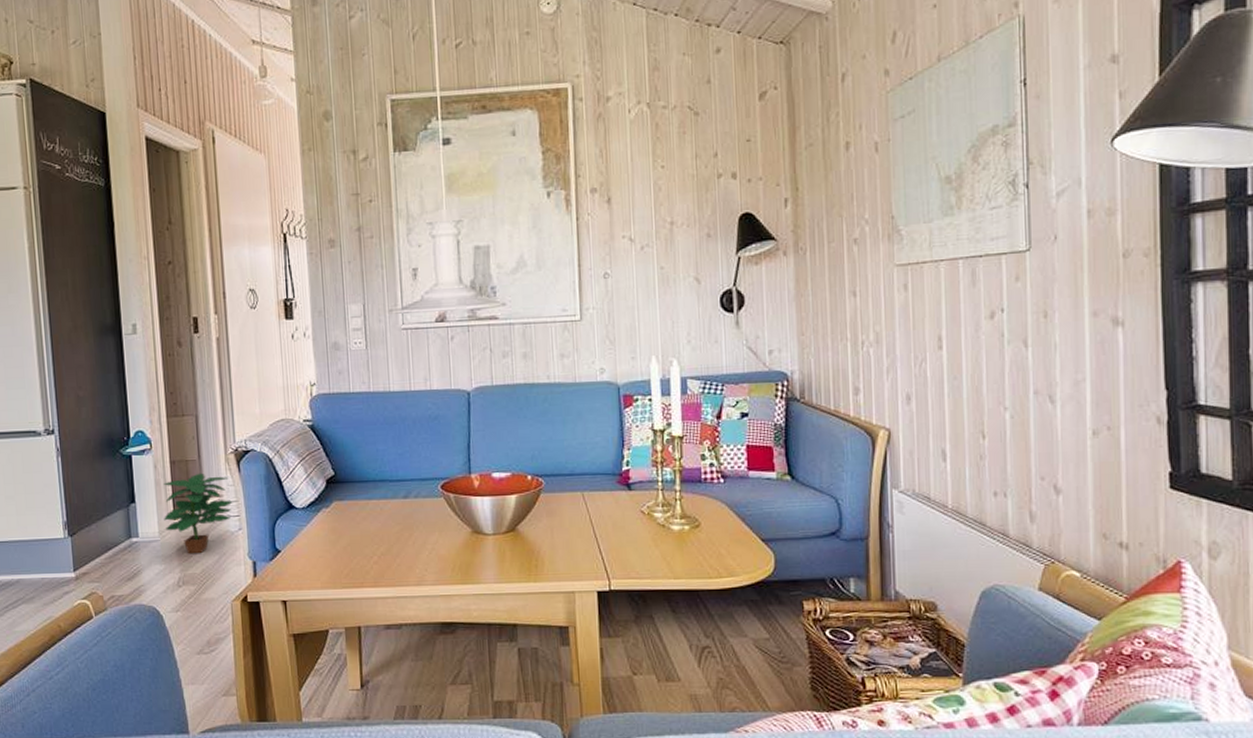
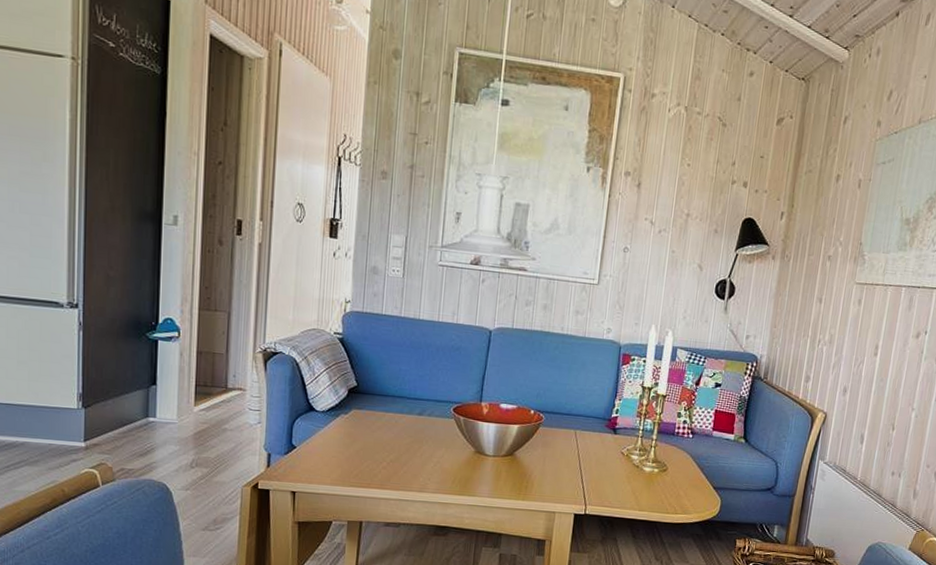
potted plant: present [164,473,233,554] -> none [184,366,256,440]

